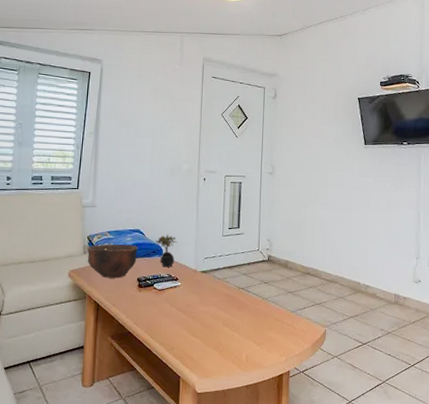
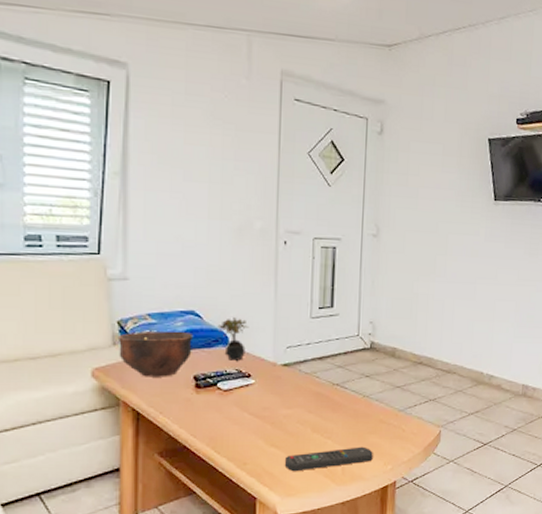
remote control: none [202,340,271,358] -> present [284,446,373,472]

